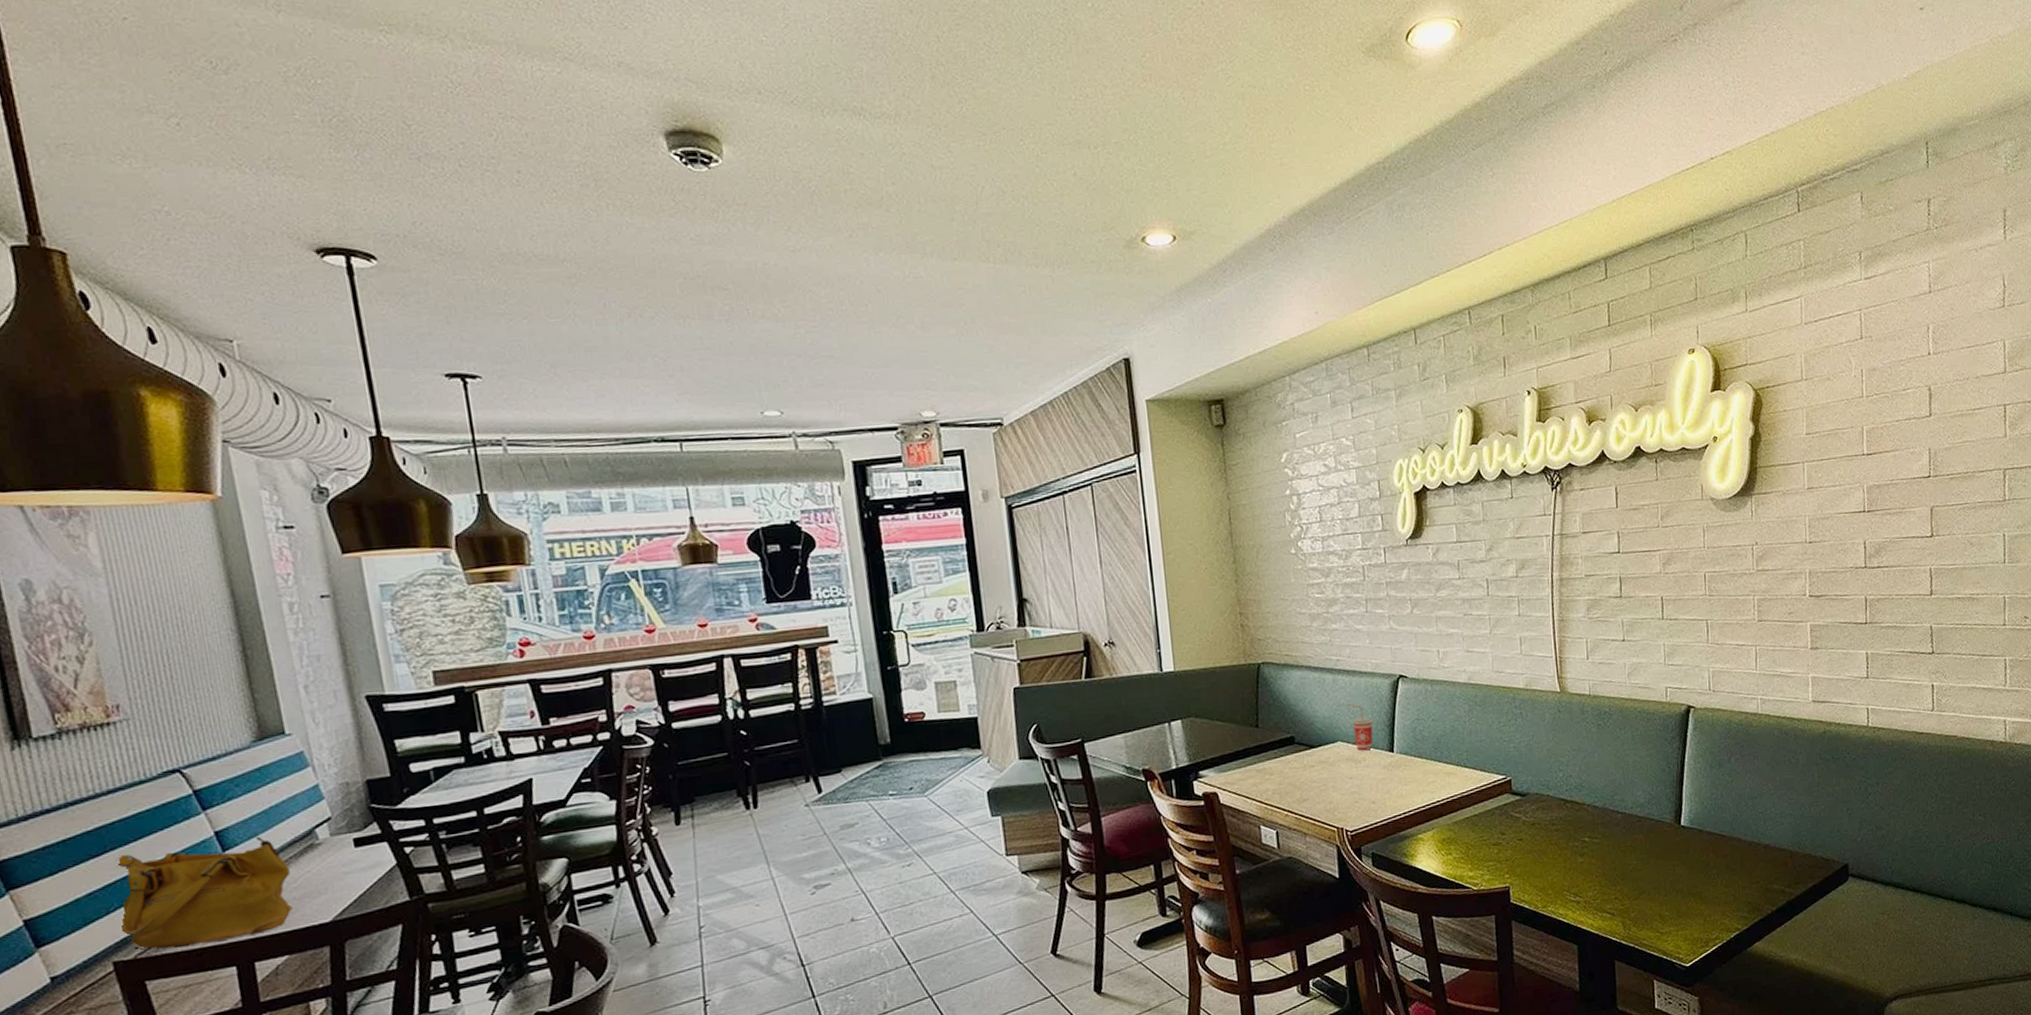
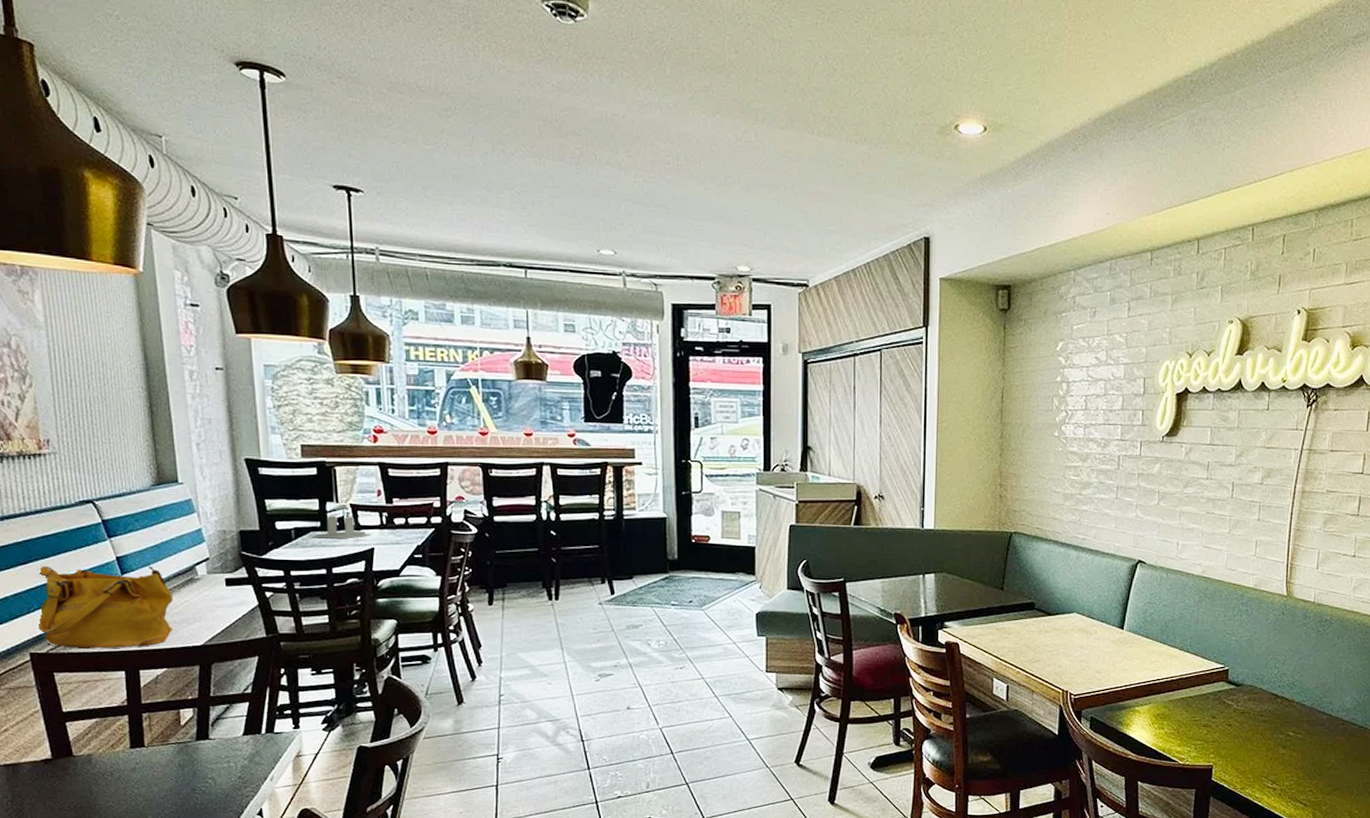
napkin holder: none [452,746,527,778] -> present [309,516,371,539]
beverage cup: present [1346,703,1374,751] -> none [1086,579,1109,625]

